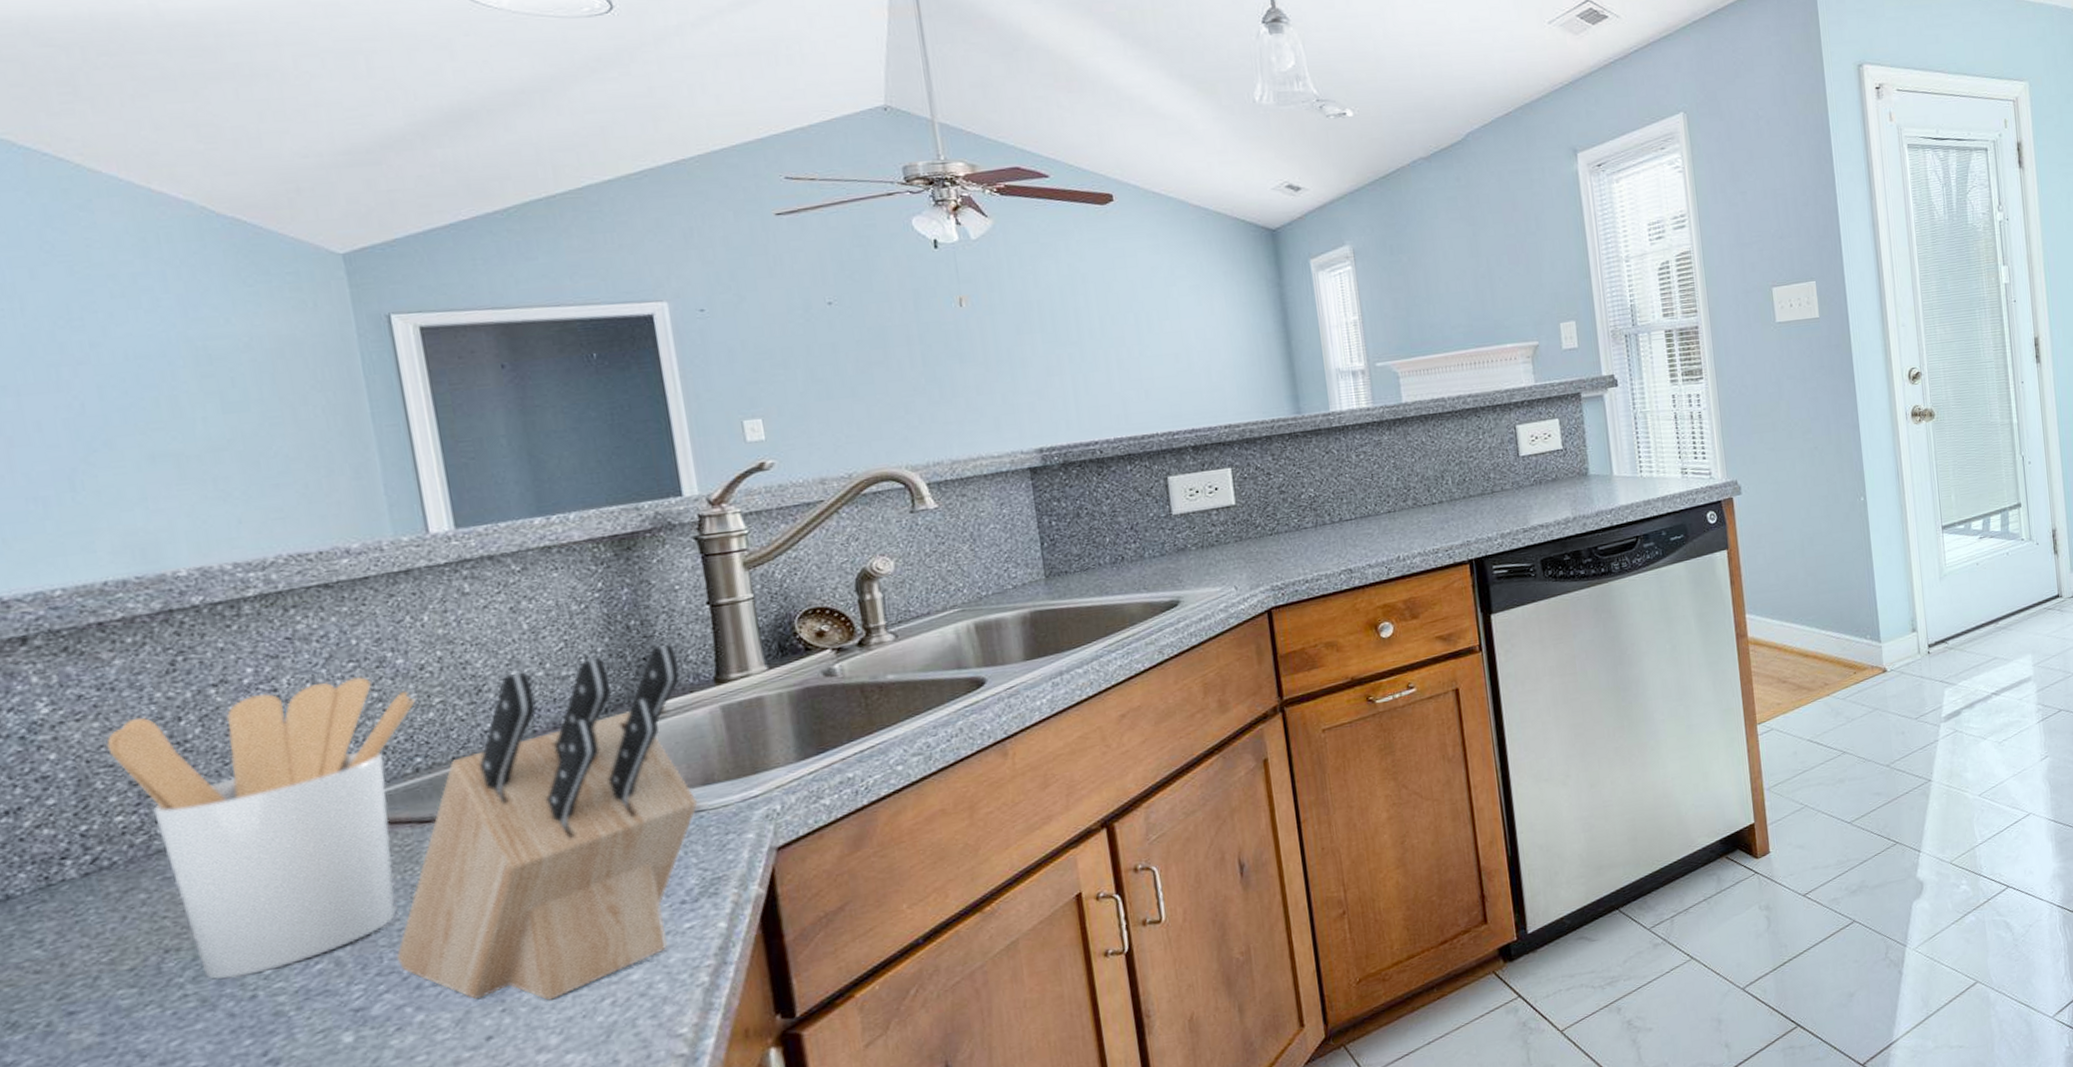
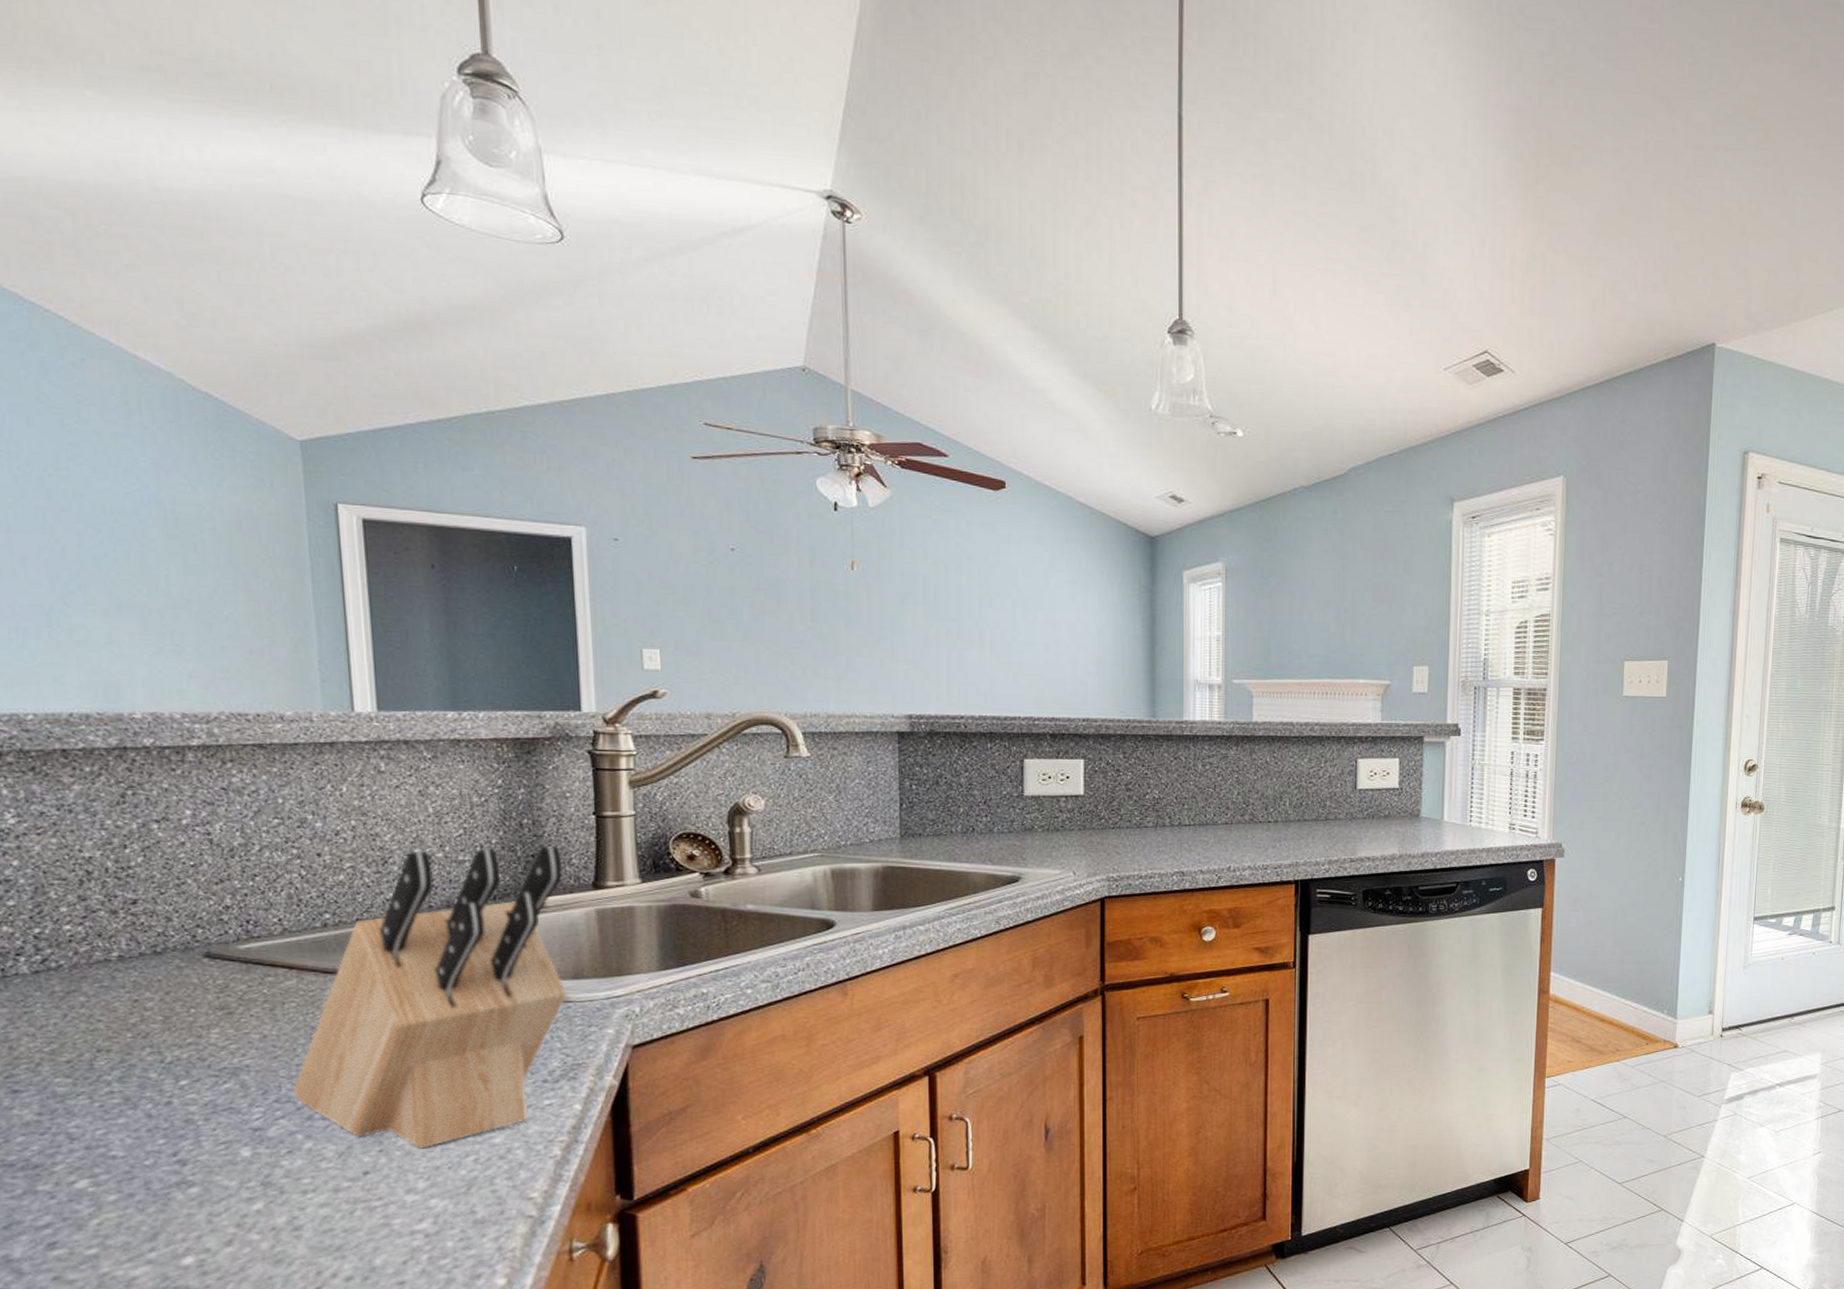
utensil holder: present [106,677,415,980] -> none [61,833,329,1085]

